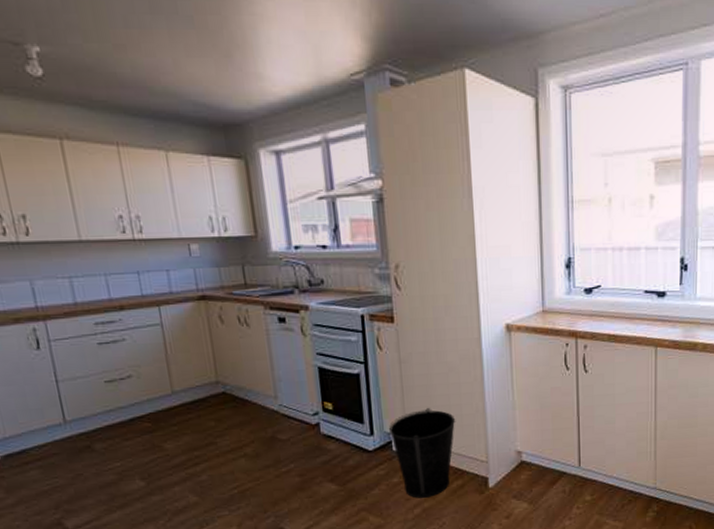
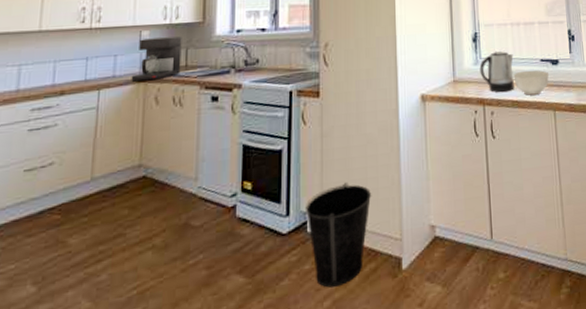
coffee maker: none [189,252,241,299] -> present [131,36,182,82]
kettle: none [573,280,613,325] -> present [479,51,514,92]
bowl: none [612,302,652,330] -> present [513,70,549,95]

